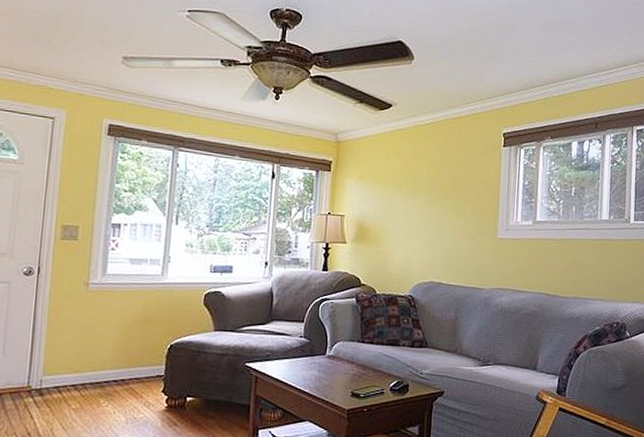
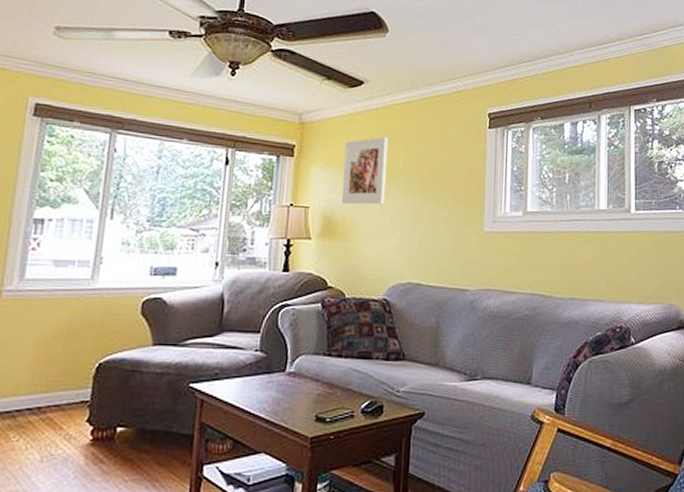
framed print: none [372,154,414,214] -> present [341,137,389,205]

